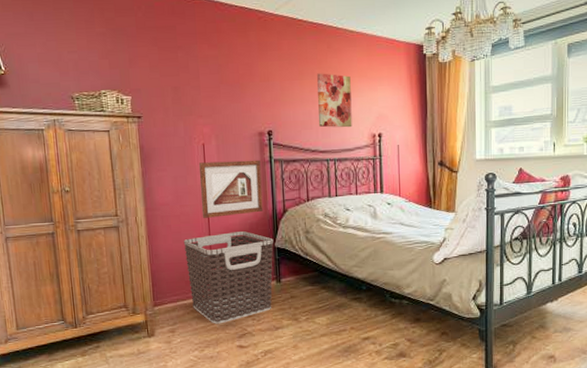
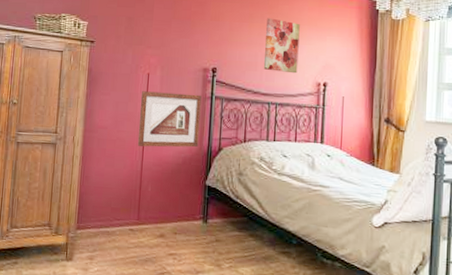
clothes hamper: present [183,231,274,324] -> none [114,164,205,258]

